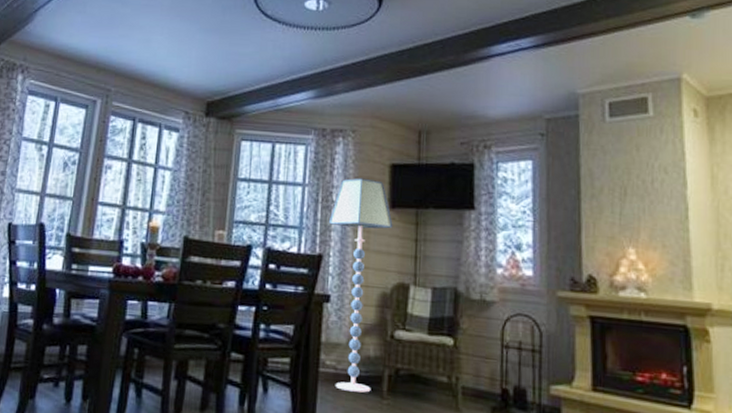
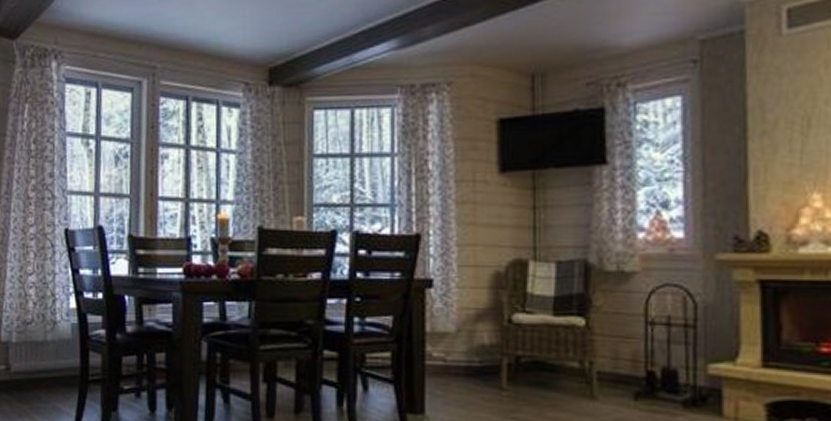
floor lamp: present [329,178,393,393] -> none [426,139,504,385]

